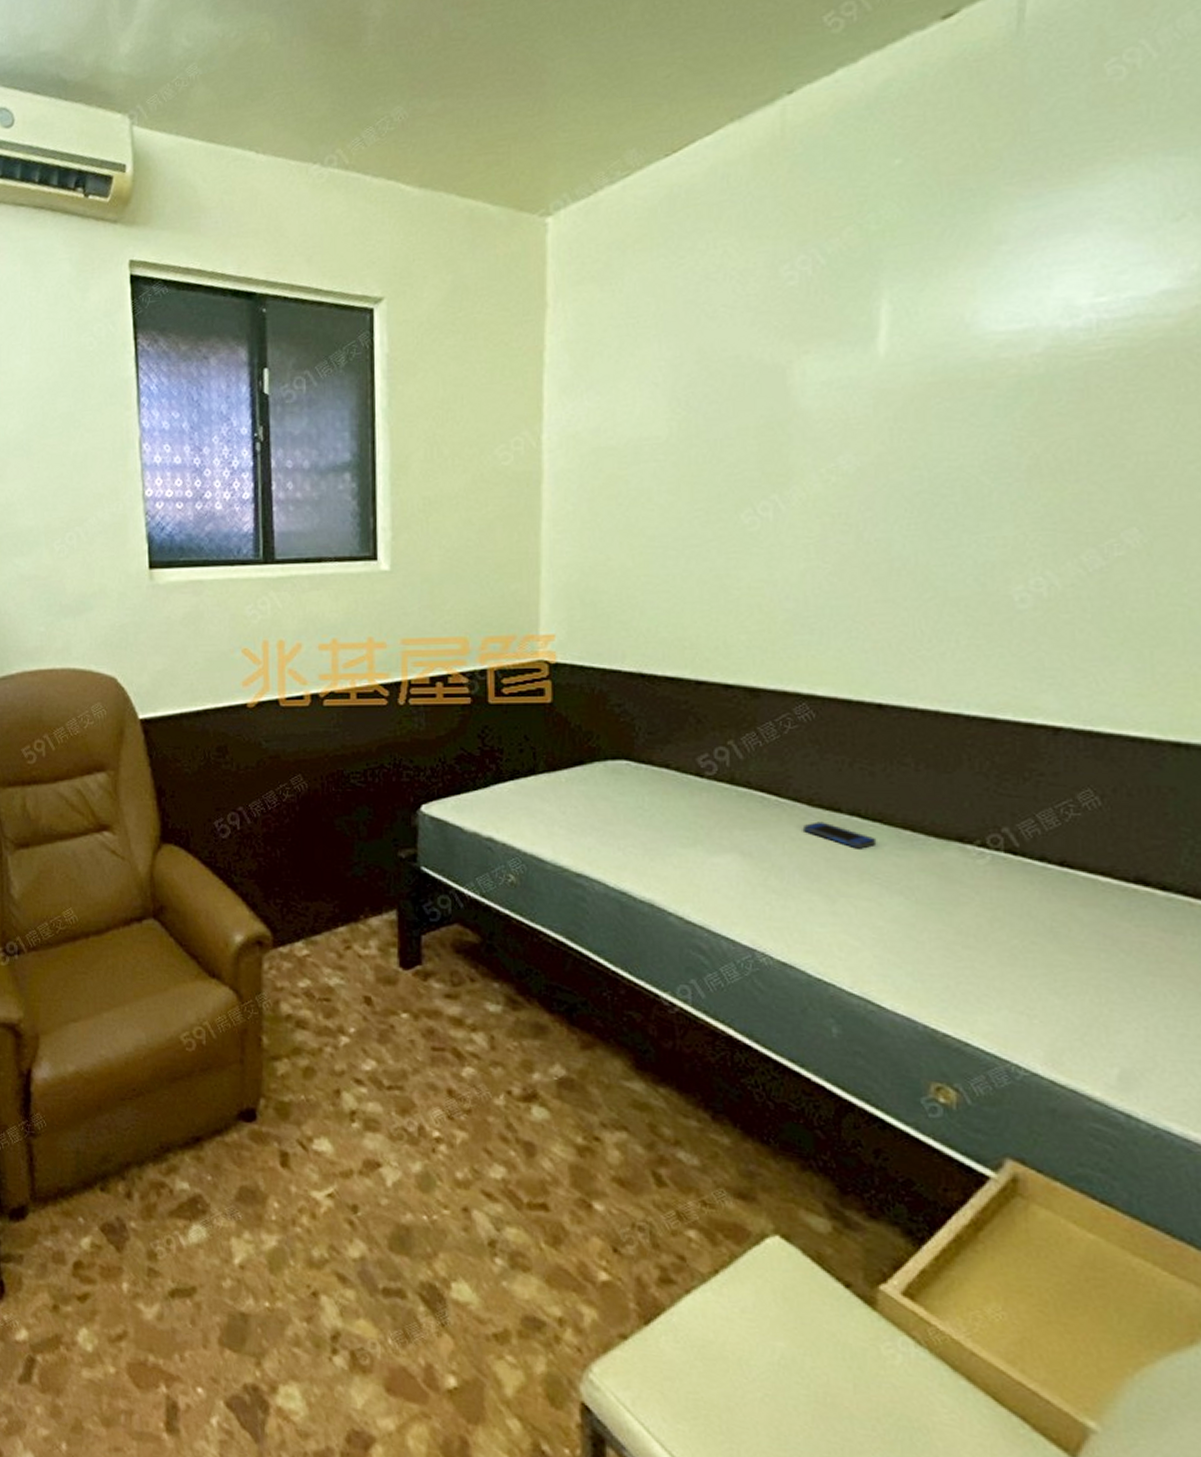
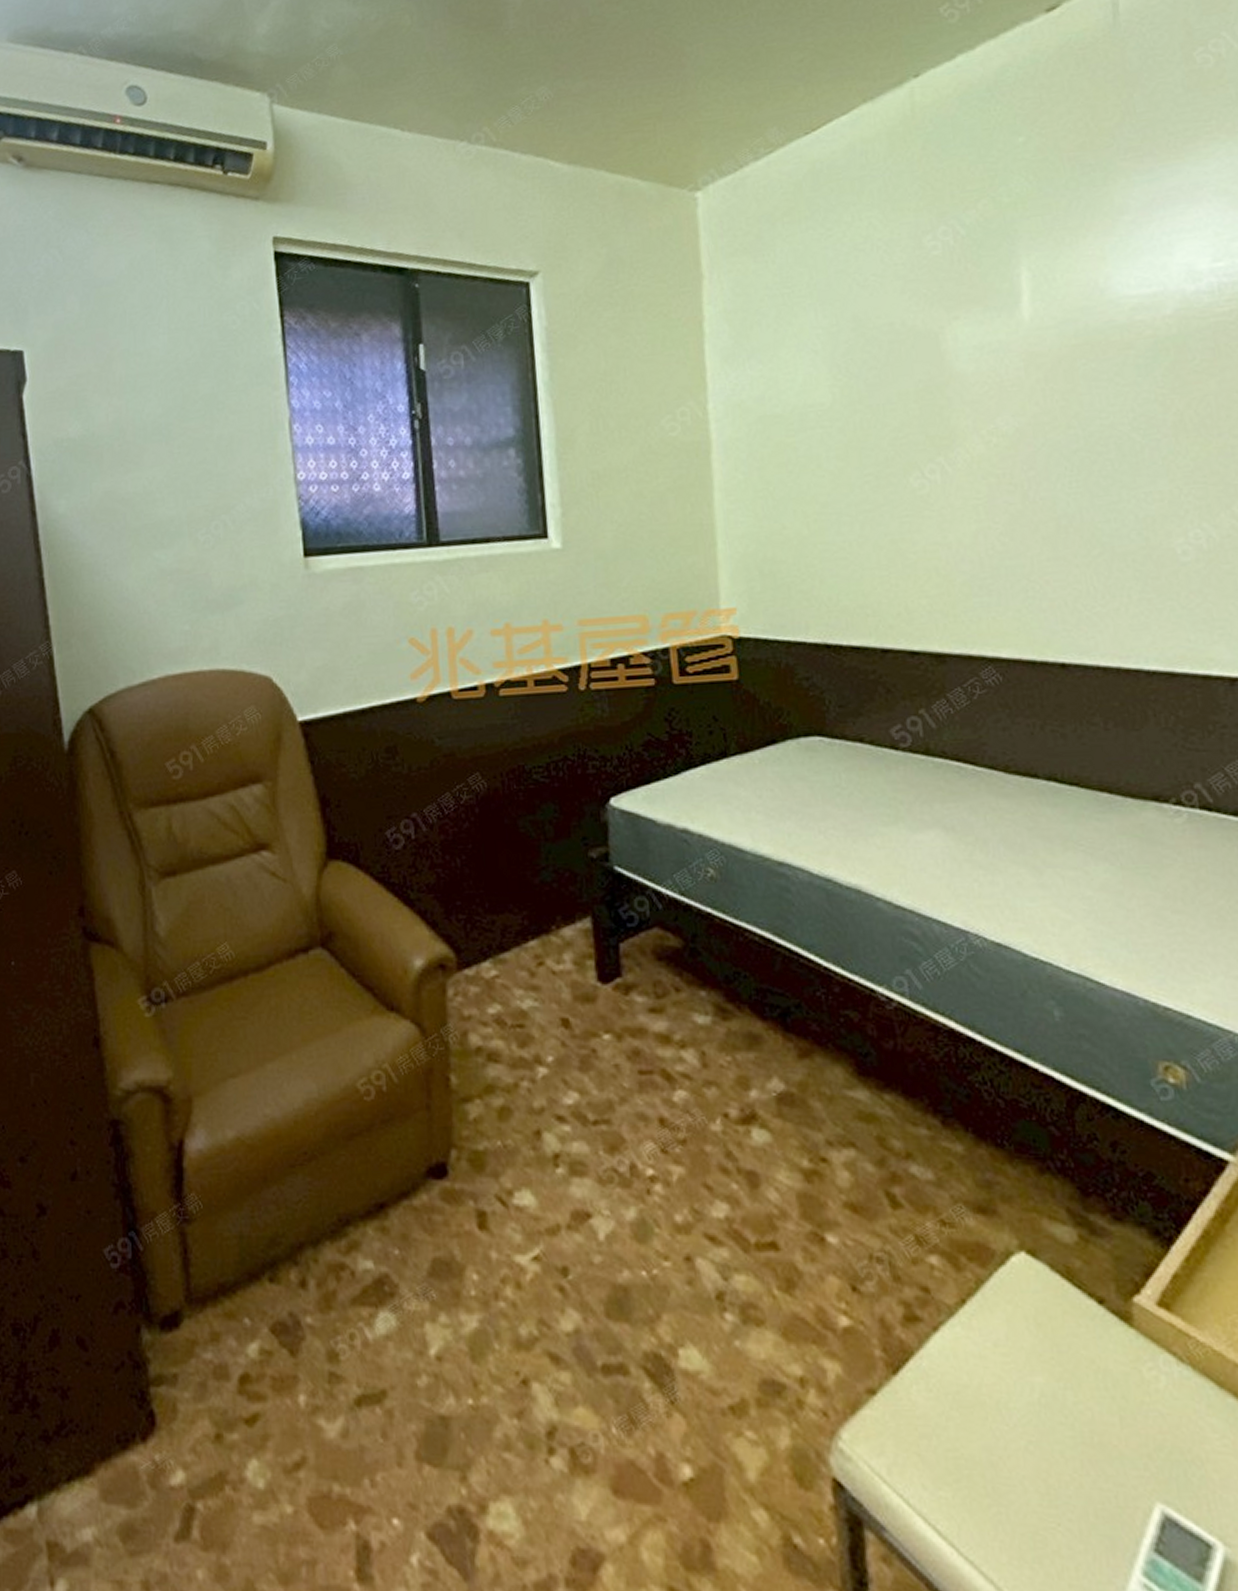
mobile phone: present [804,821,877,849] -> none [1003,789,1077,816]

